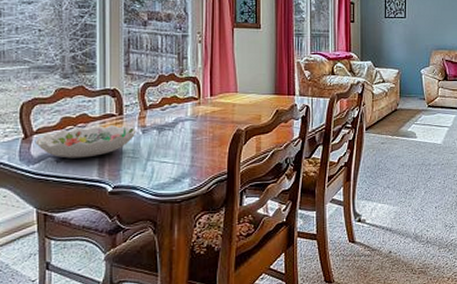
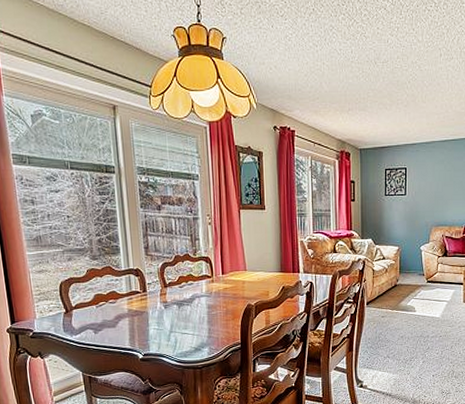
decorative bowl: present [34,125,136,158] -> none [74,301,159,330]

